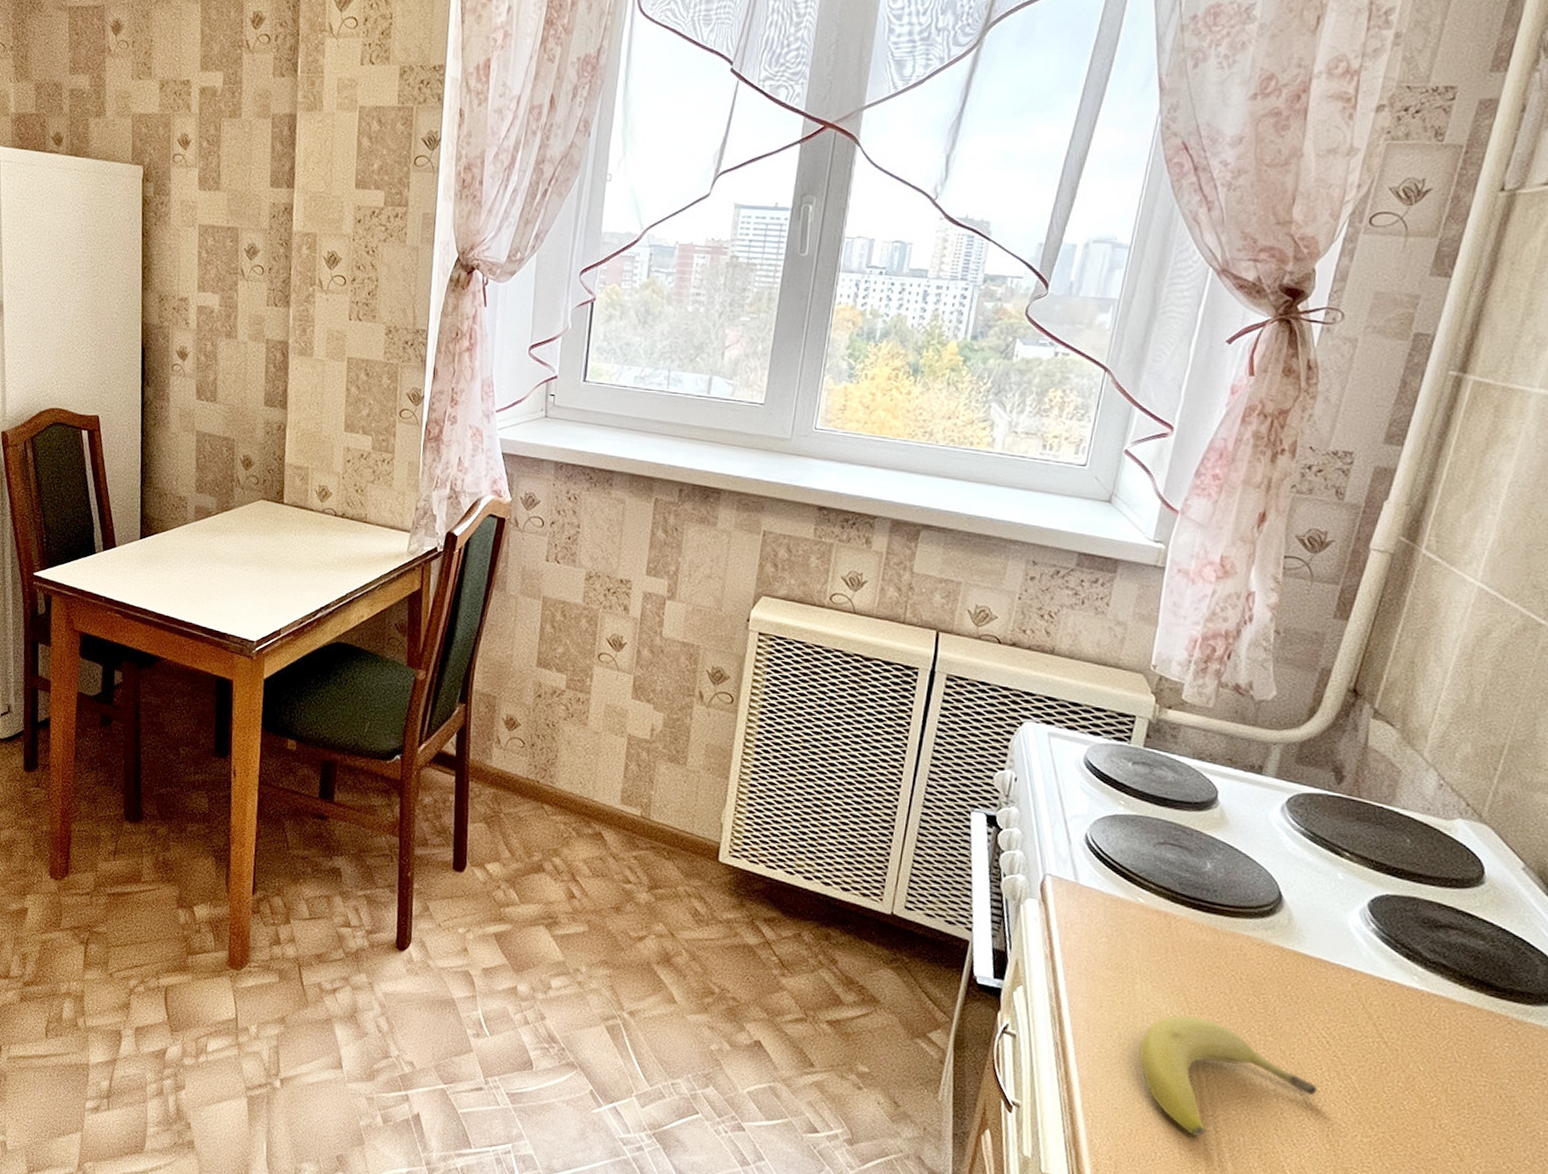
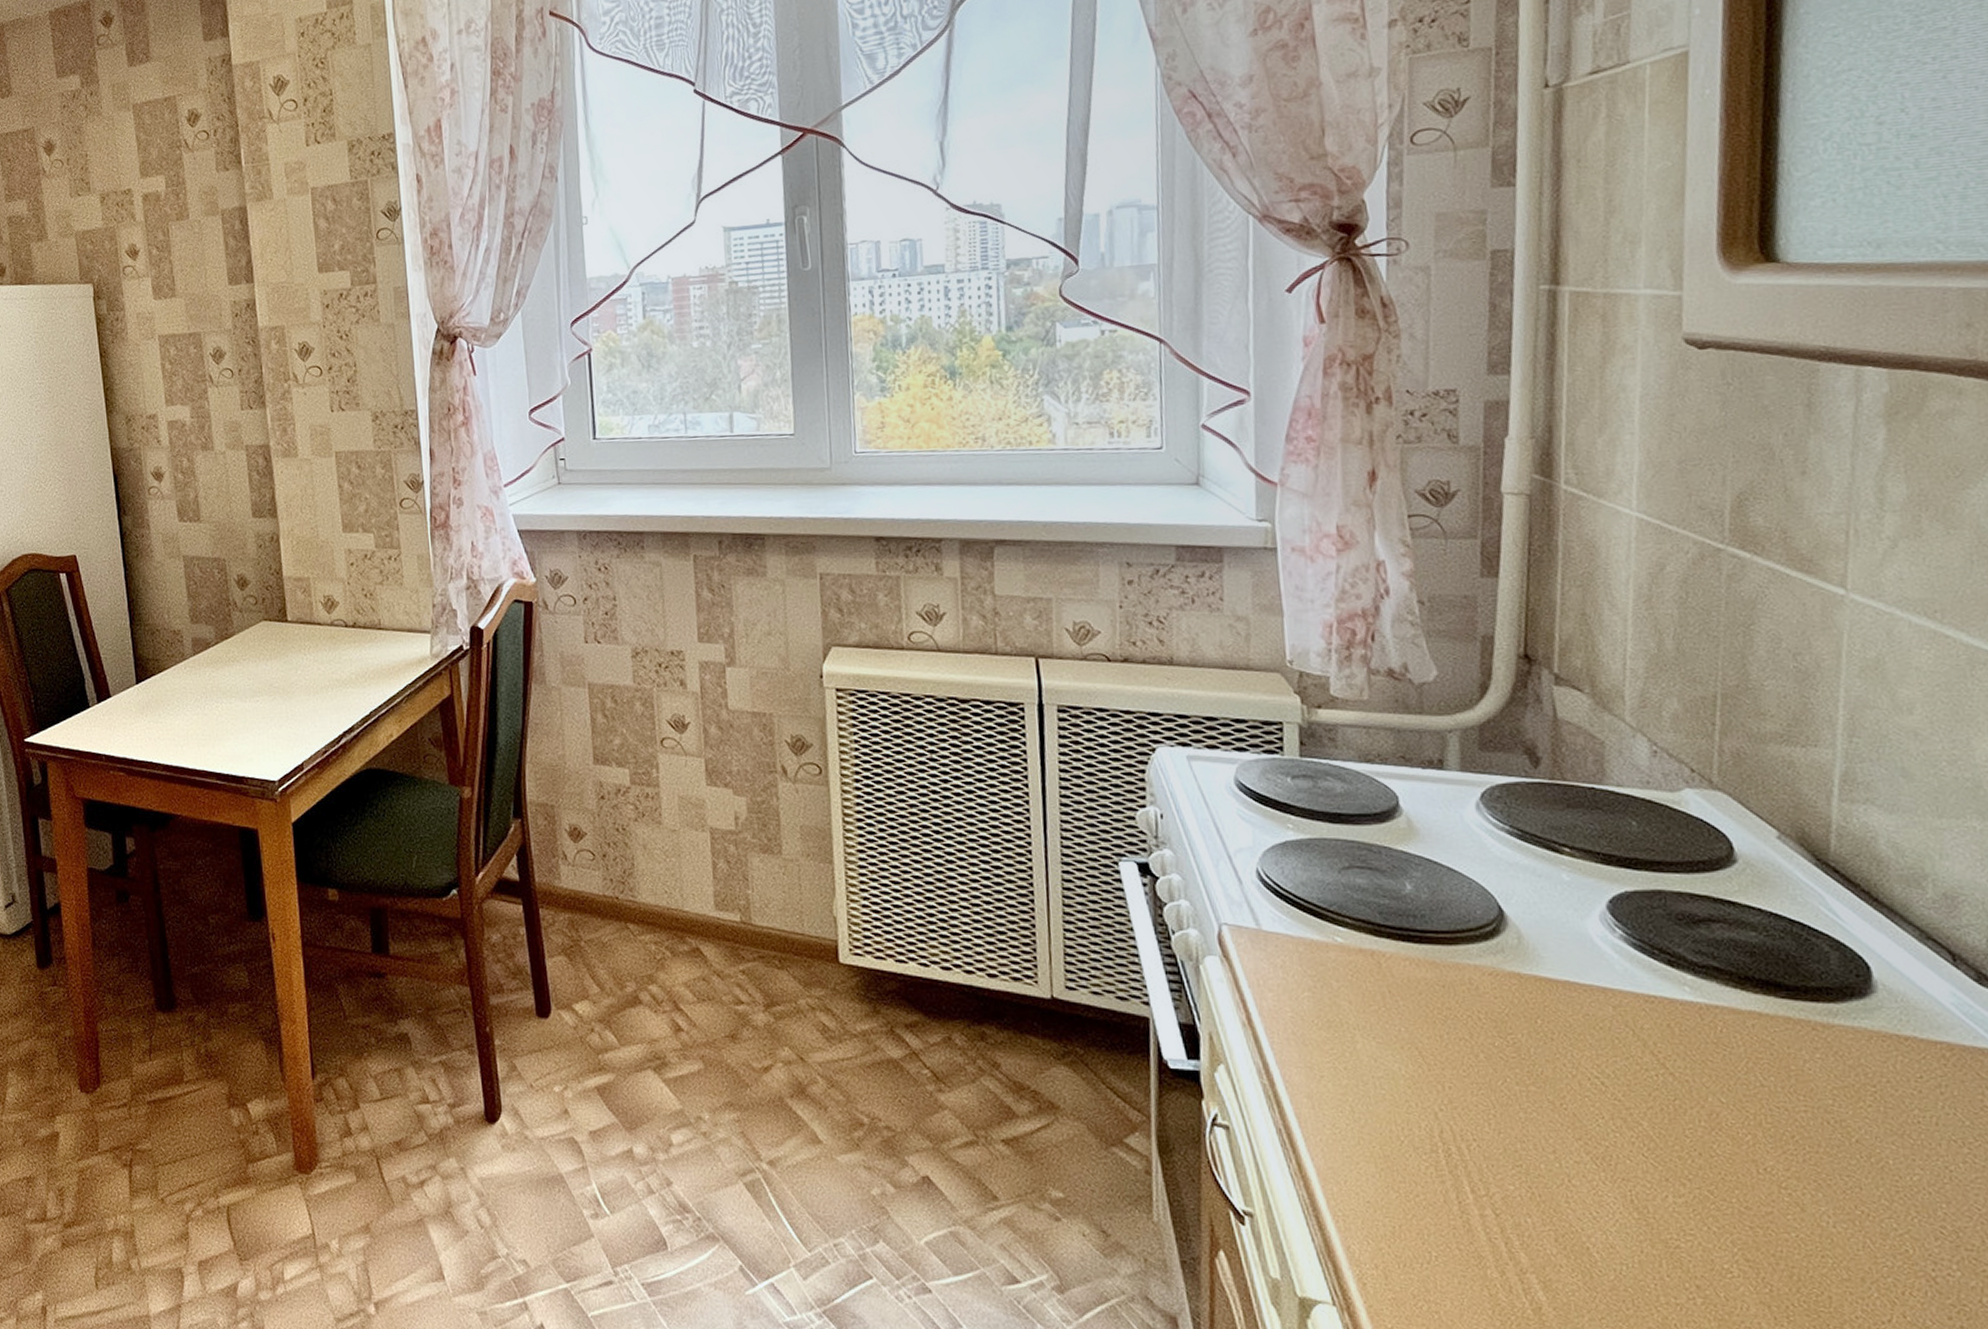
fruit: present [1139,1015,1318,1136] -> none [1378,1072,1606,1224]

